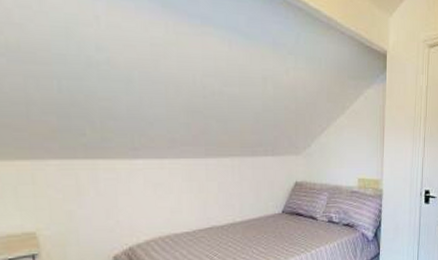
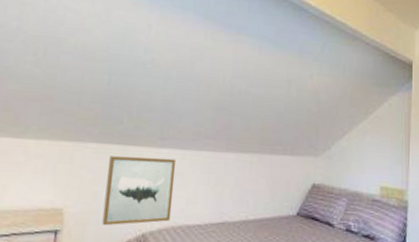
wall art: none [78,169,157,245] -> present [102,156,176,226]

